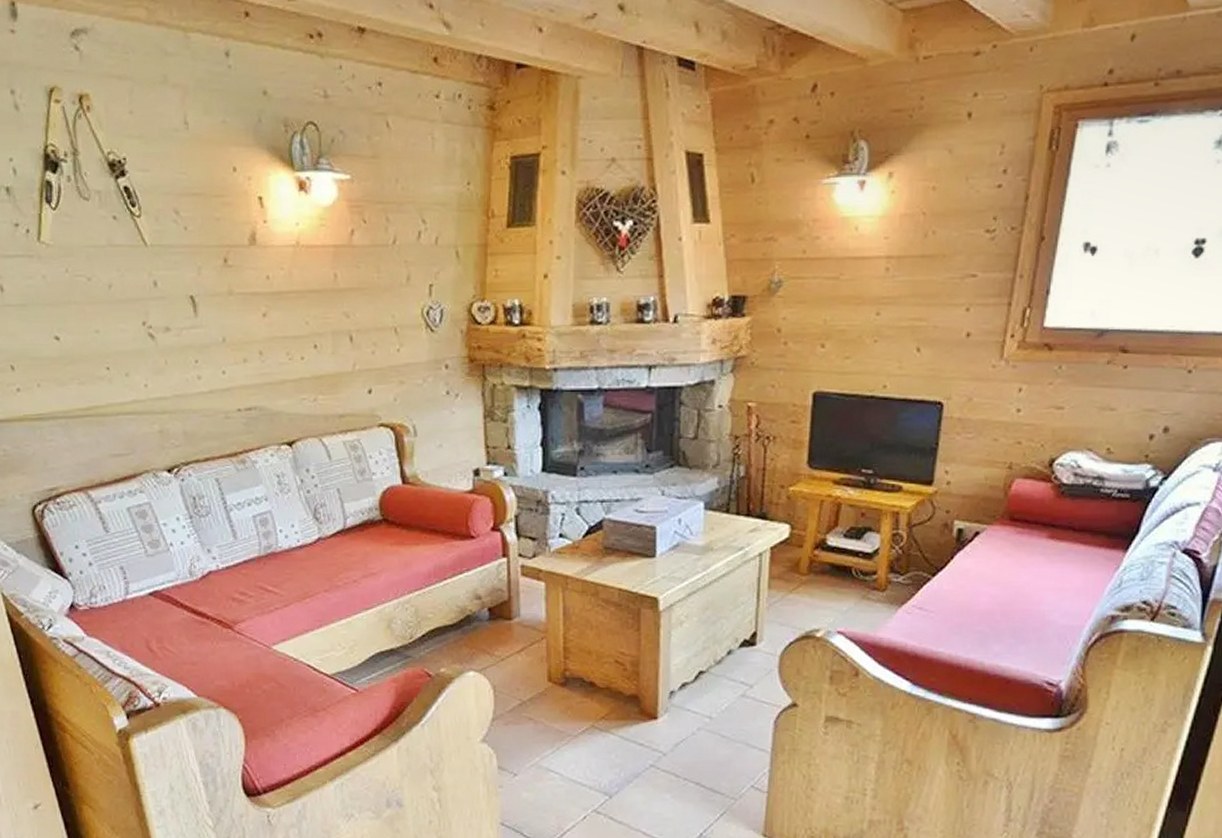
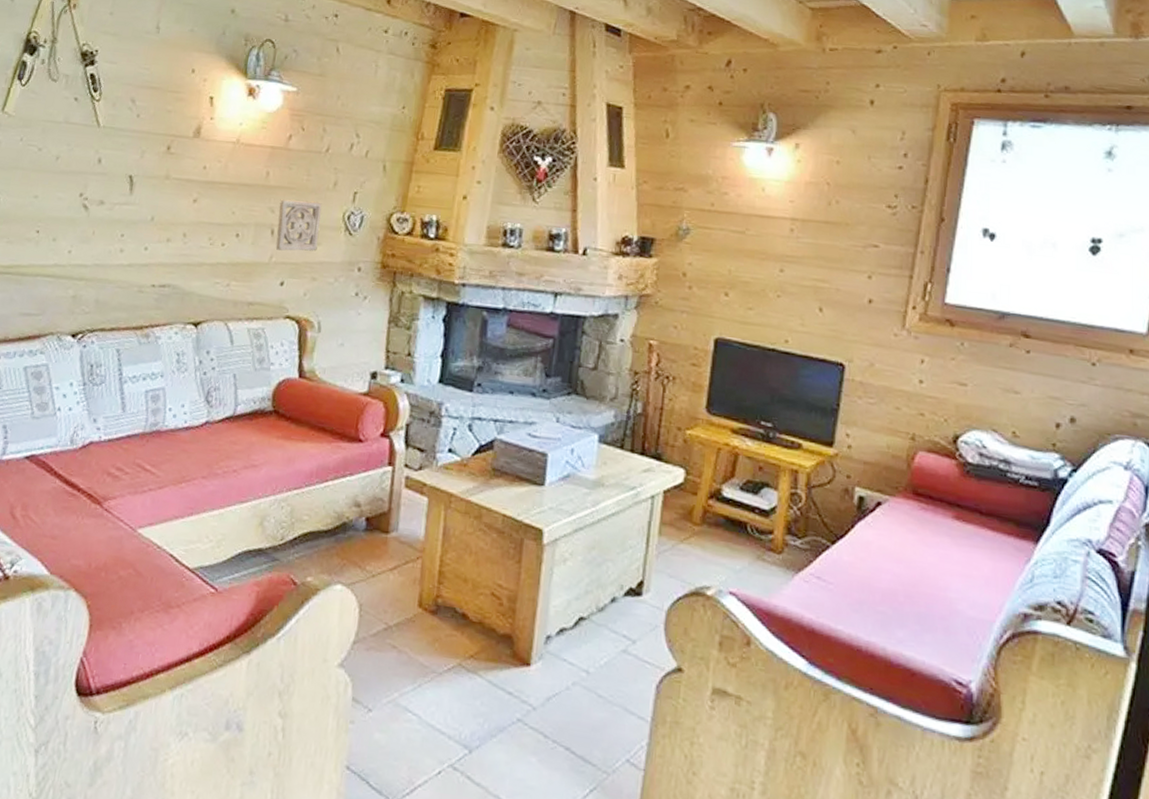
wall ornament: none [353,300,400,357] -> present [275,199,322,251]

